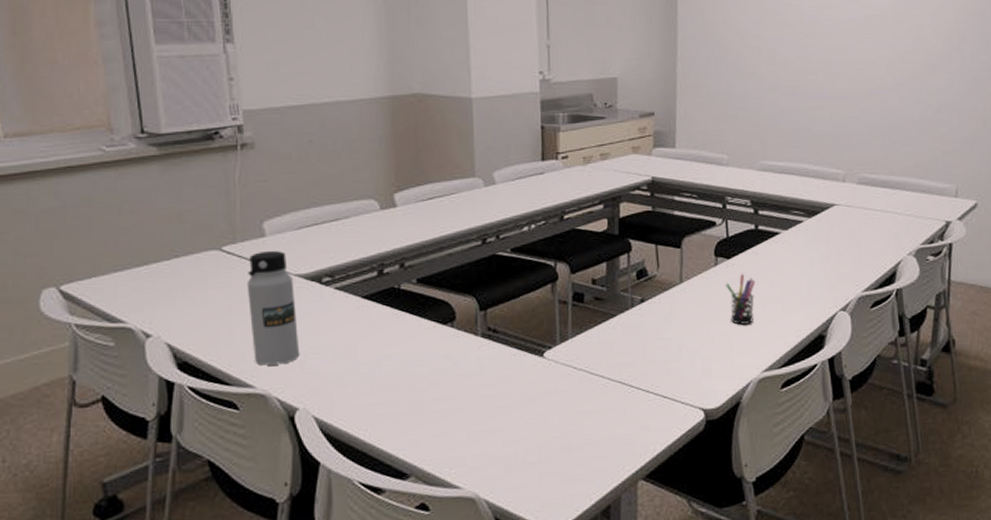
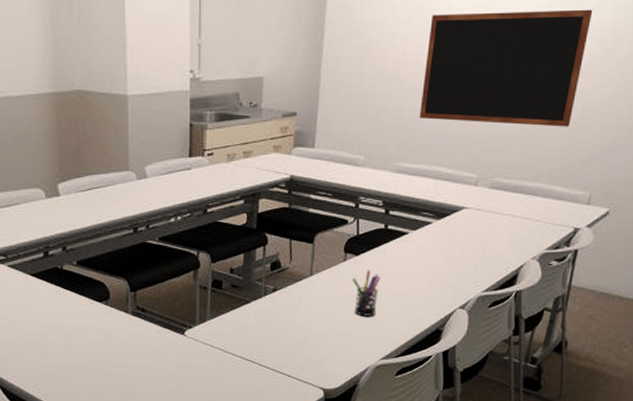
chalkboard: none [779,11,935,122] -> present [419,9,593,127]

